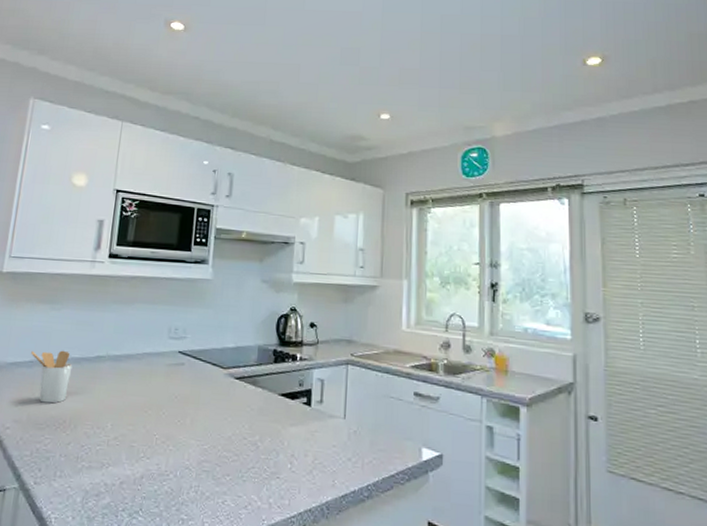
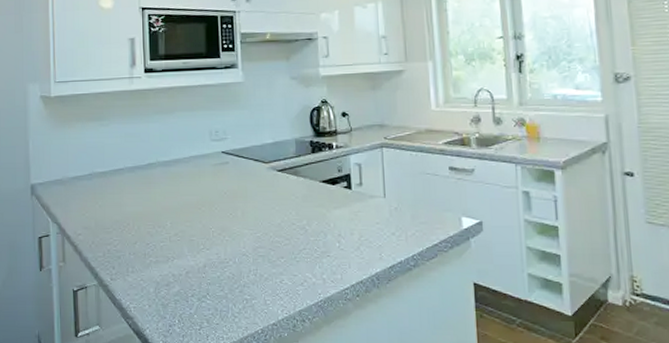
utensil holder: present [31,350,73,404] -> none [89,161,128,210]

